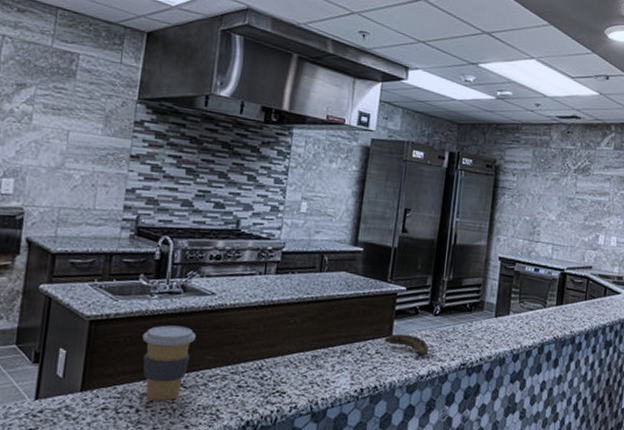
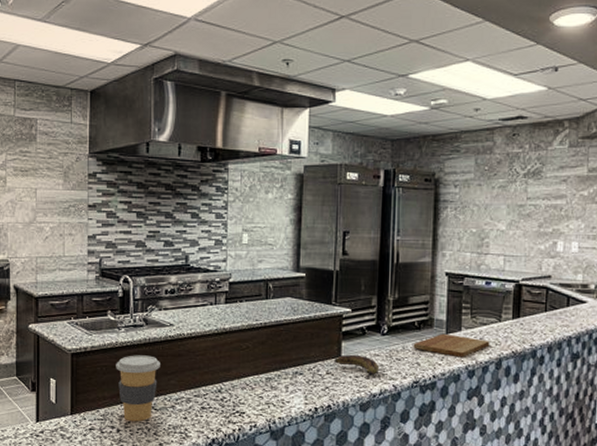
cutting board: none [463,316,535,342] -> present [413,333,490,358]

